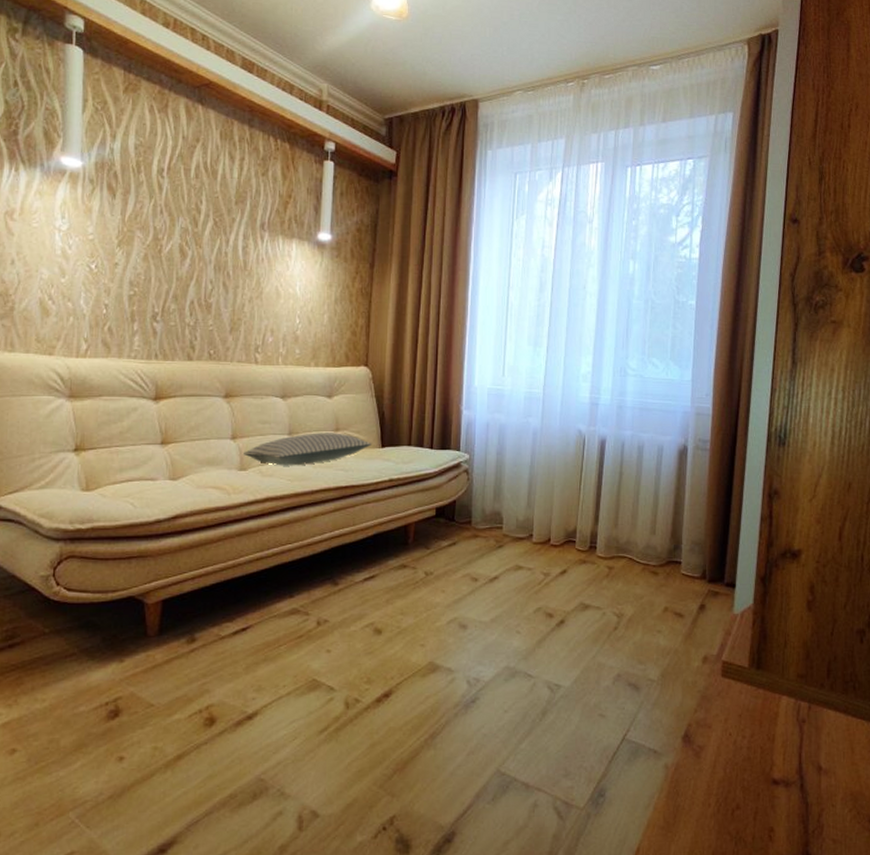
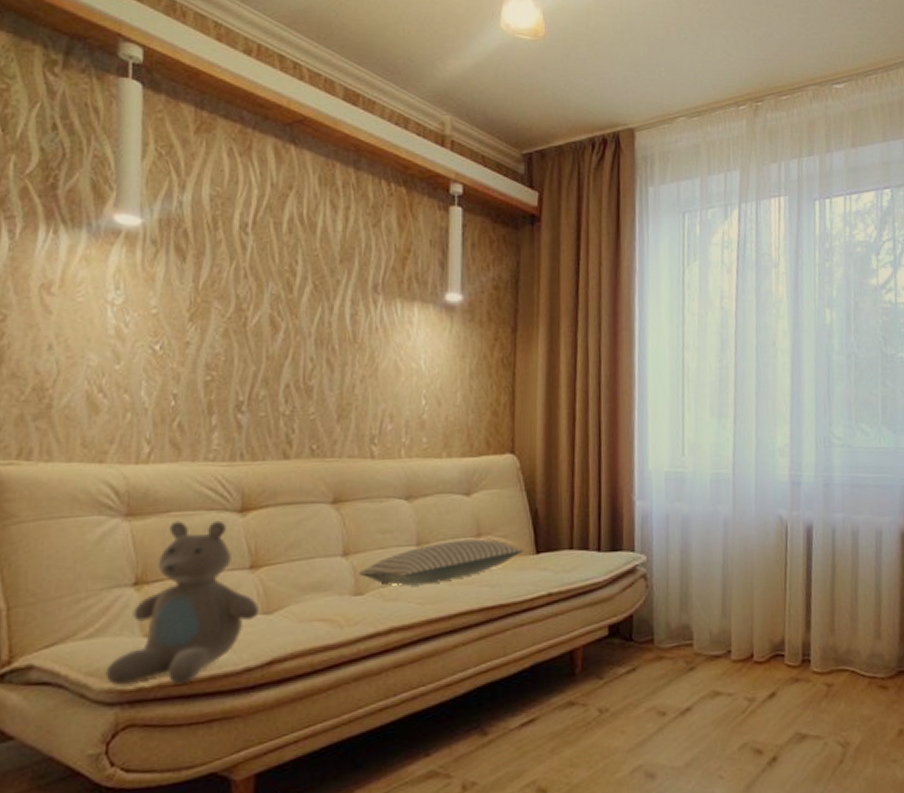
stuffed animal: none [53,404,167,528] -> present [105,520,259,686]

